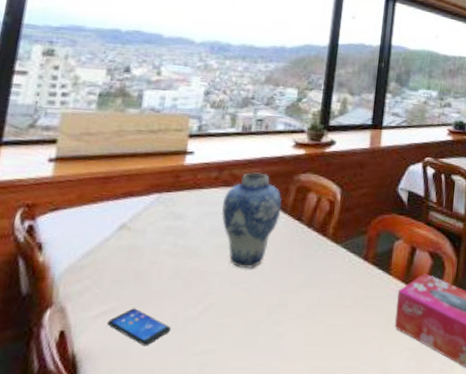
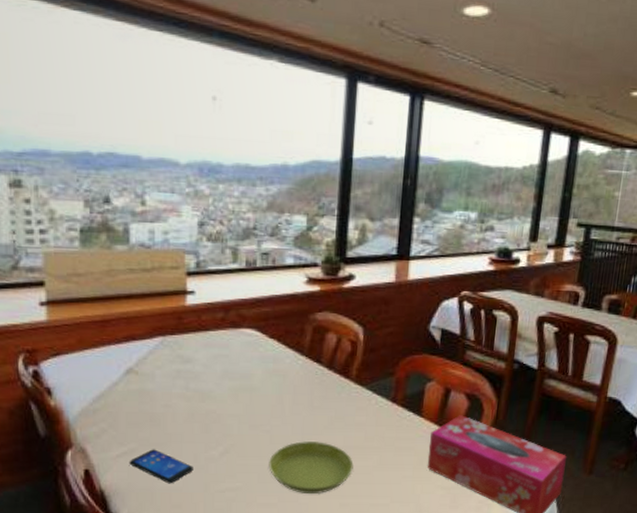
vase: present [222,172,282,269] -> none [232,312,298,412]
saucer: none [245,300,326,357] -> present [269,441,354,495]

